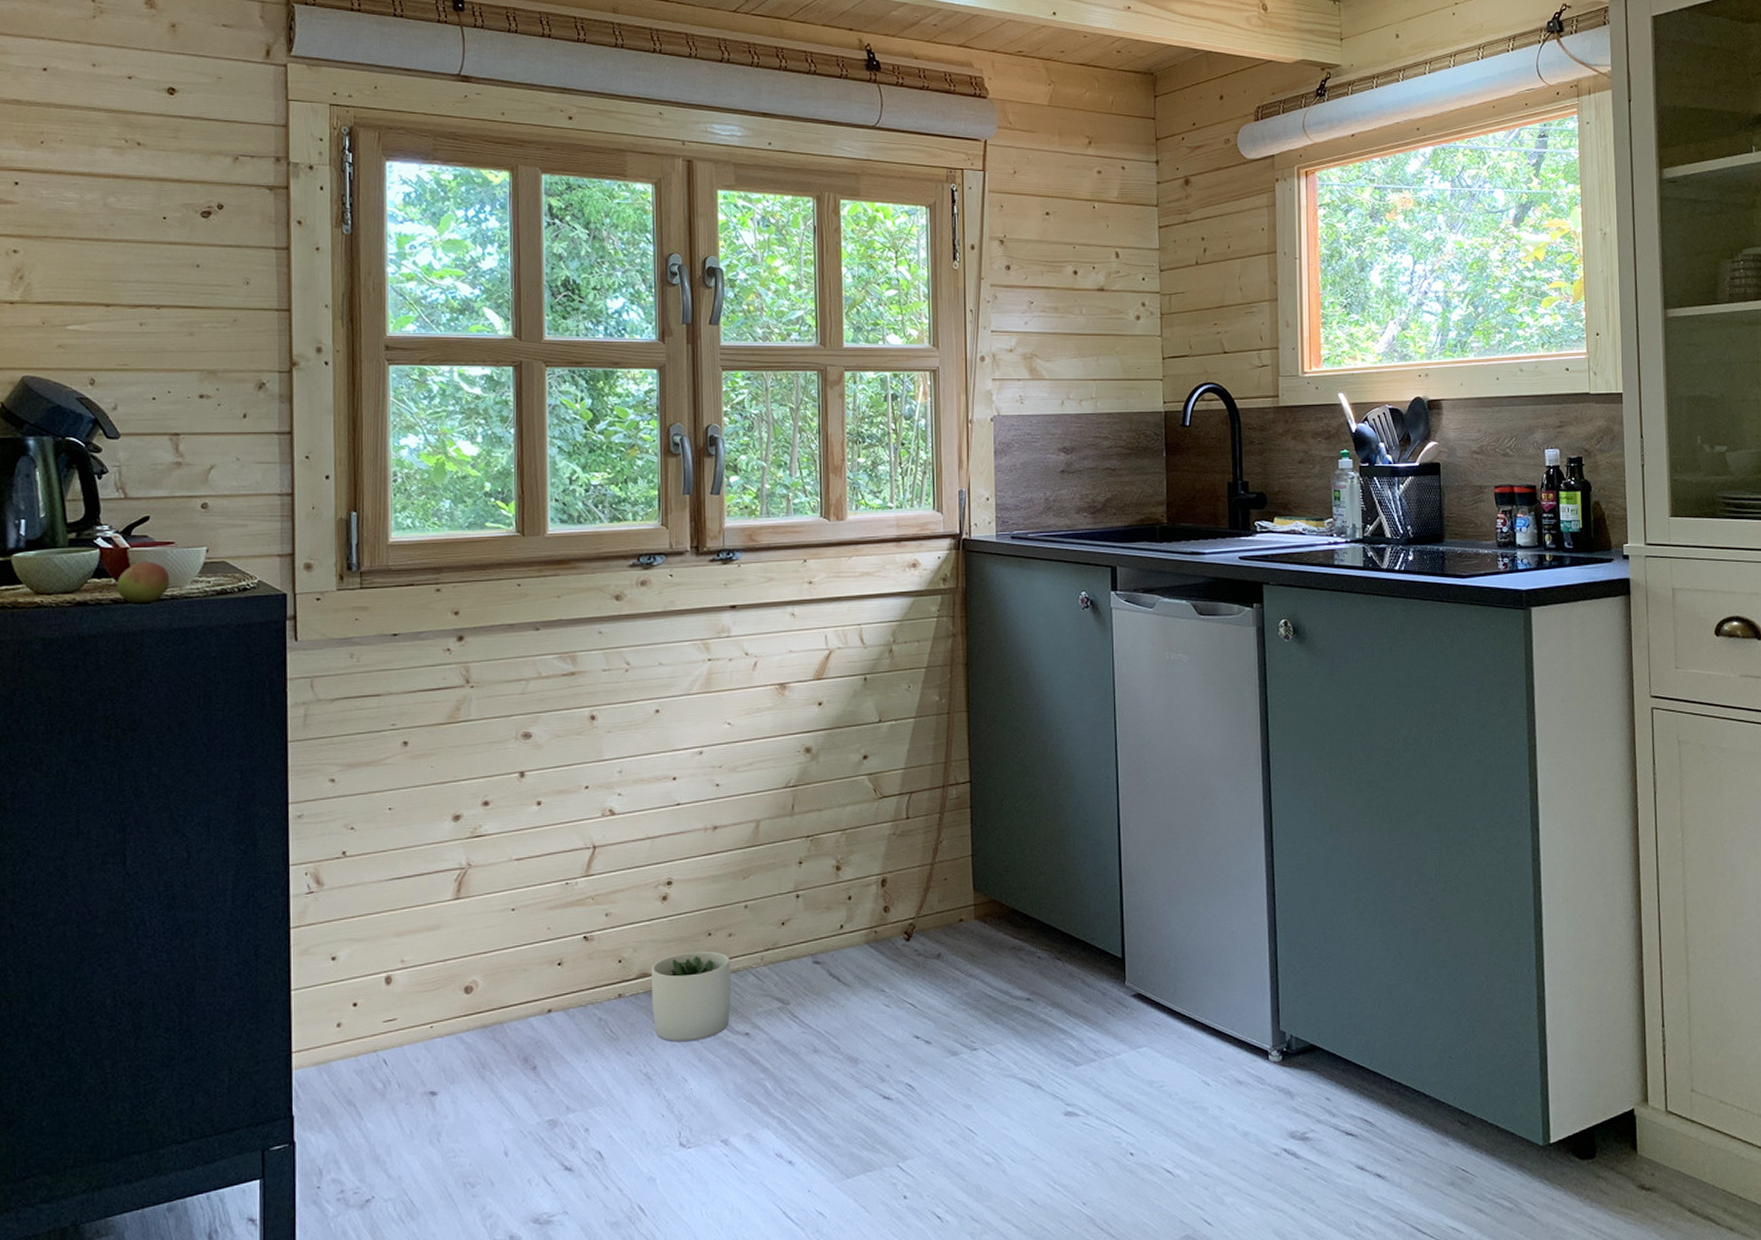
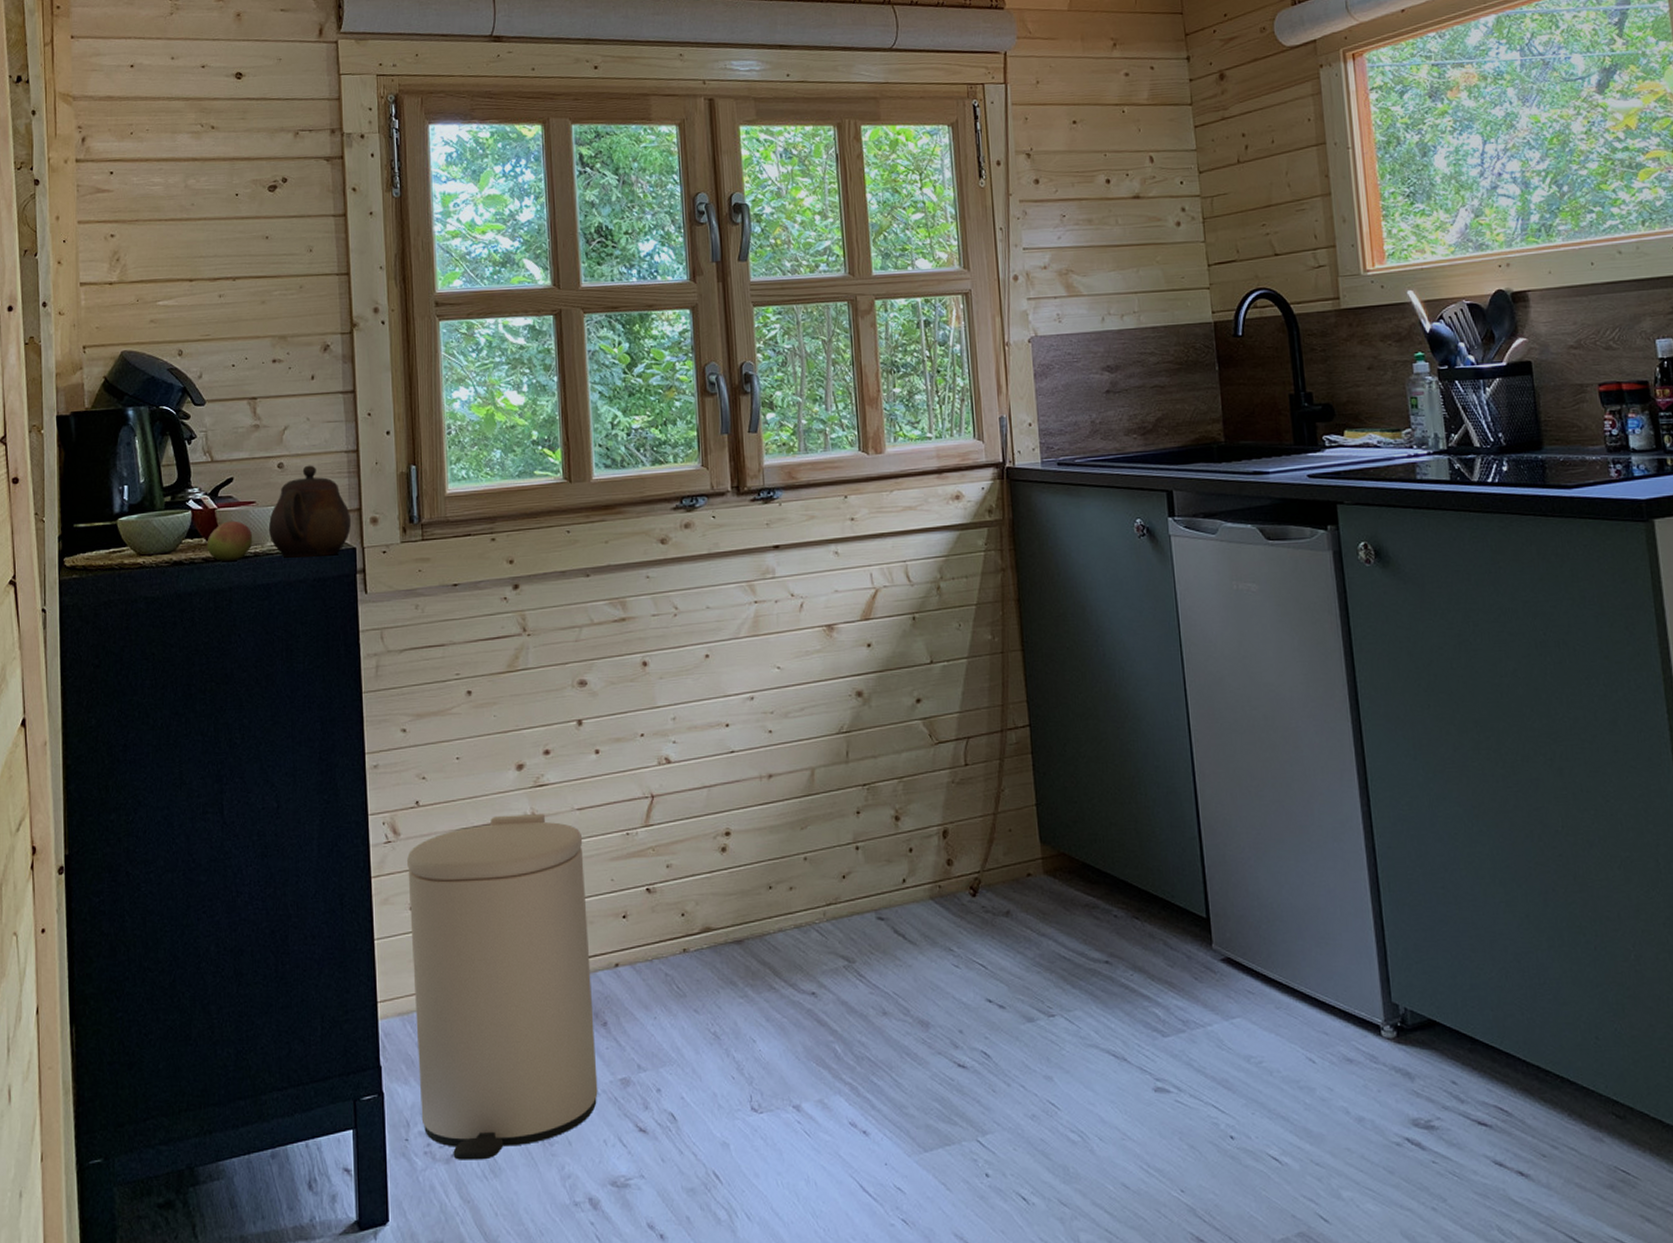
teapot: none [189,506,283,603] -> present [269,465,352,559]
pedal bin: none [330,864,524,1205] -> present [407,814,598,1160]
planter: present [651,951,731,1042] -> none [713,905,795,1001]

